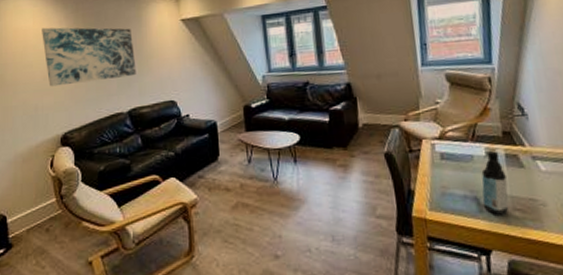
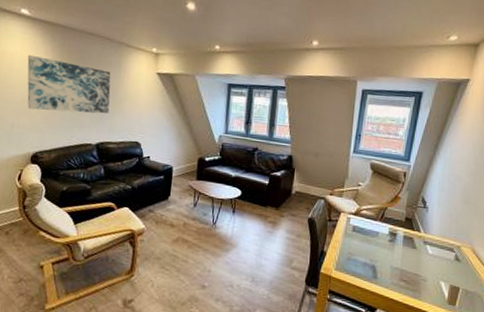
water bottle: present [481,151,509,215] -> none [378,231,402,283]

